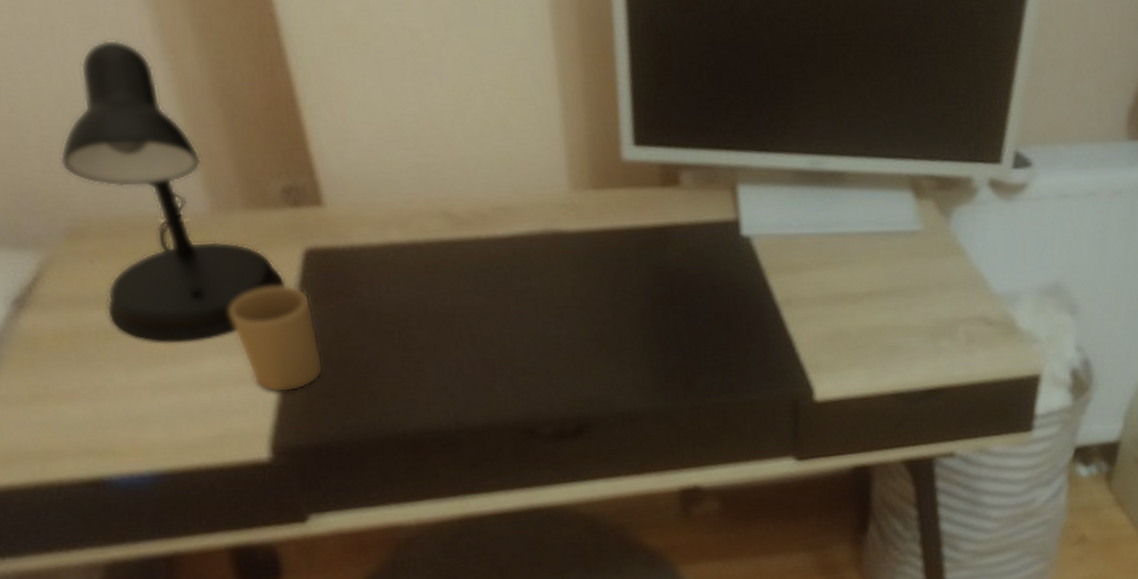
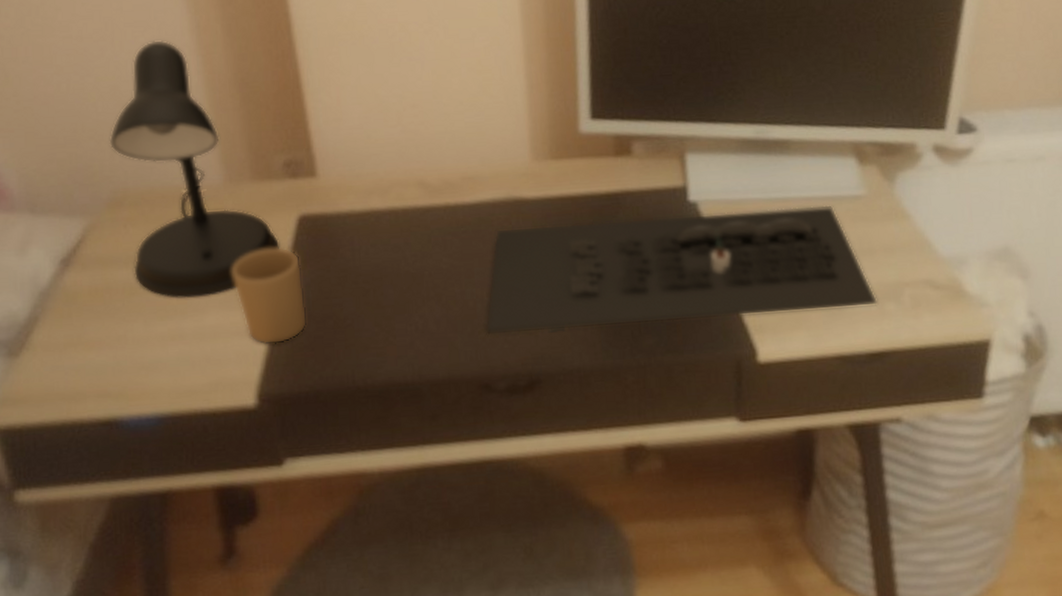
computer keyboard: none [527,240,933,378] -> present [485,205,877,335]

